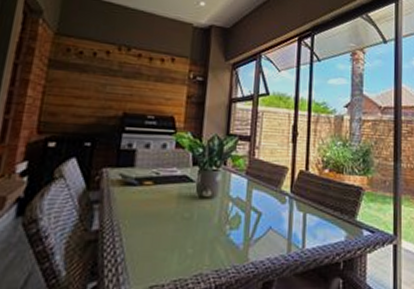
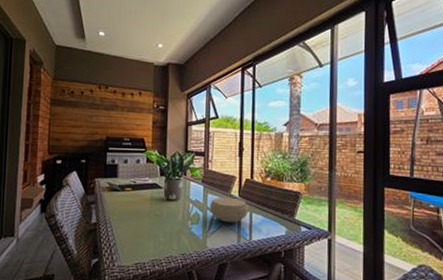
bowl: none [254,193,303,227] -> present [210,197,249,223]

